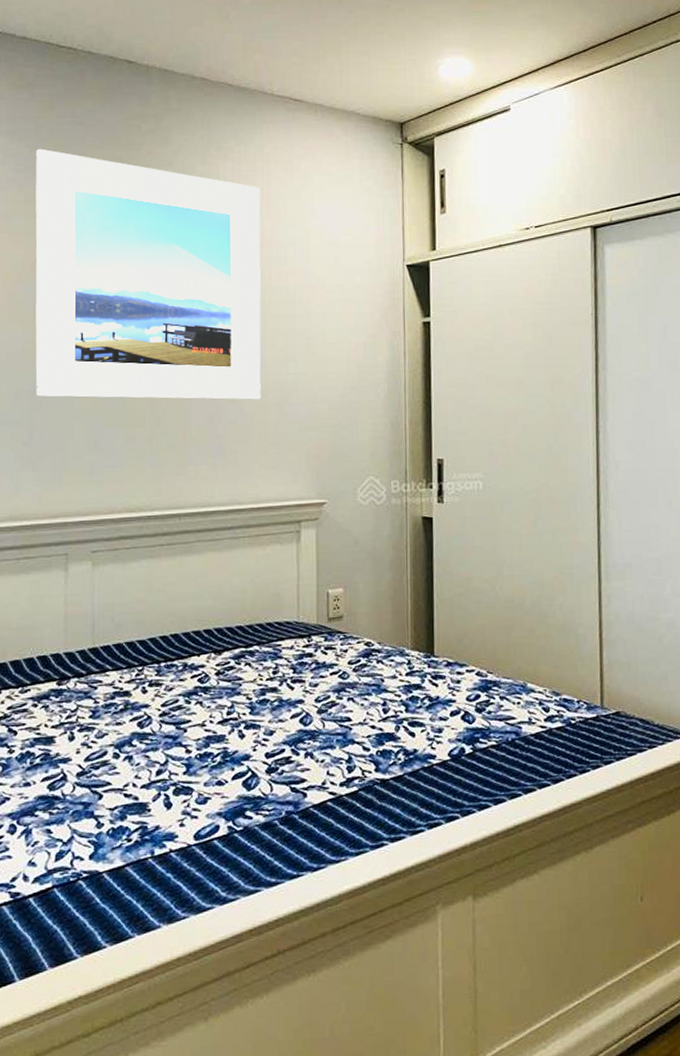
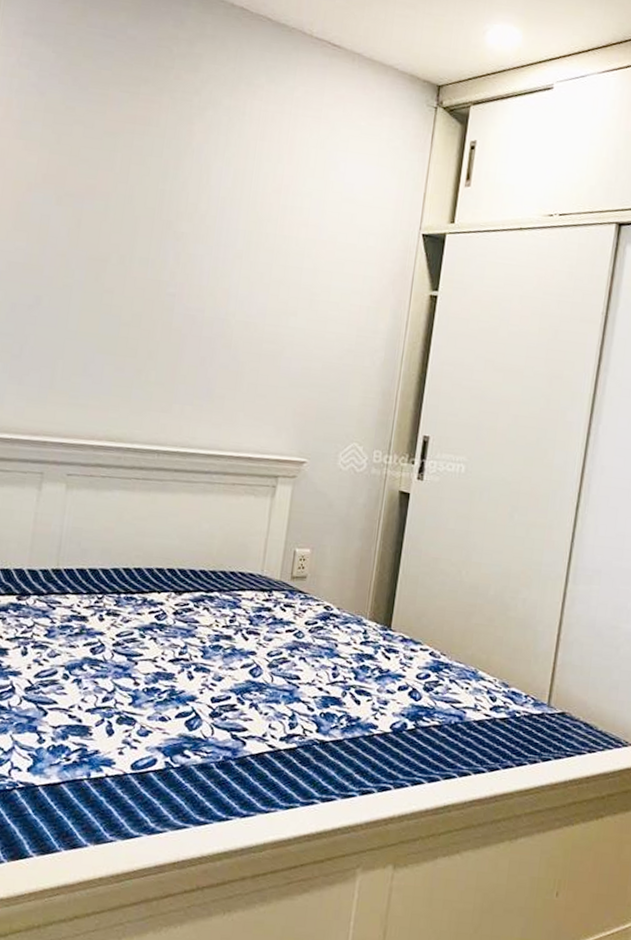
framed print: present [35,148,261,400] -> none [31,56,285,349]

